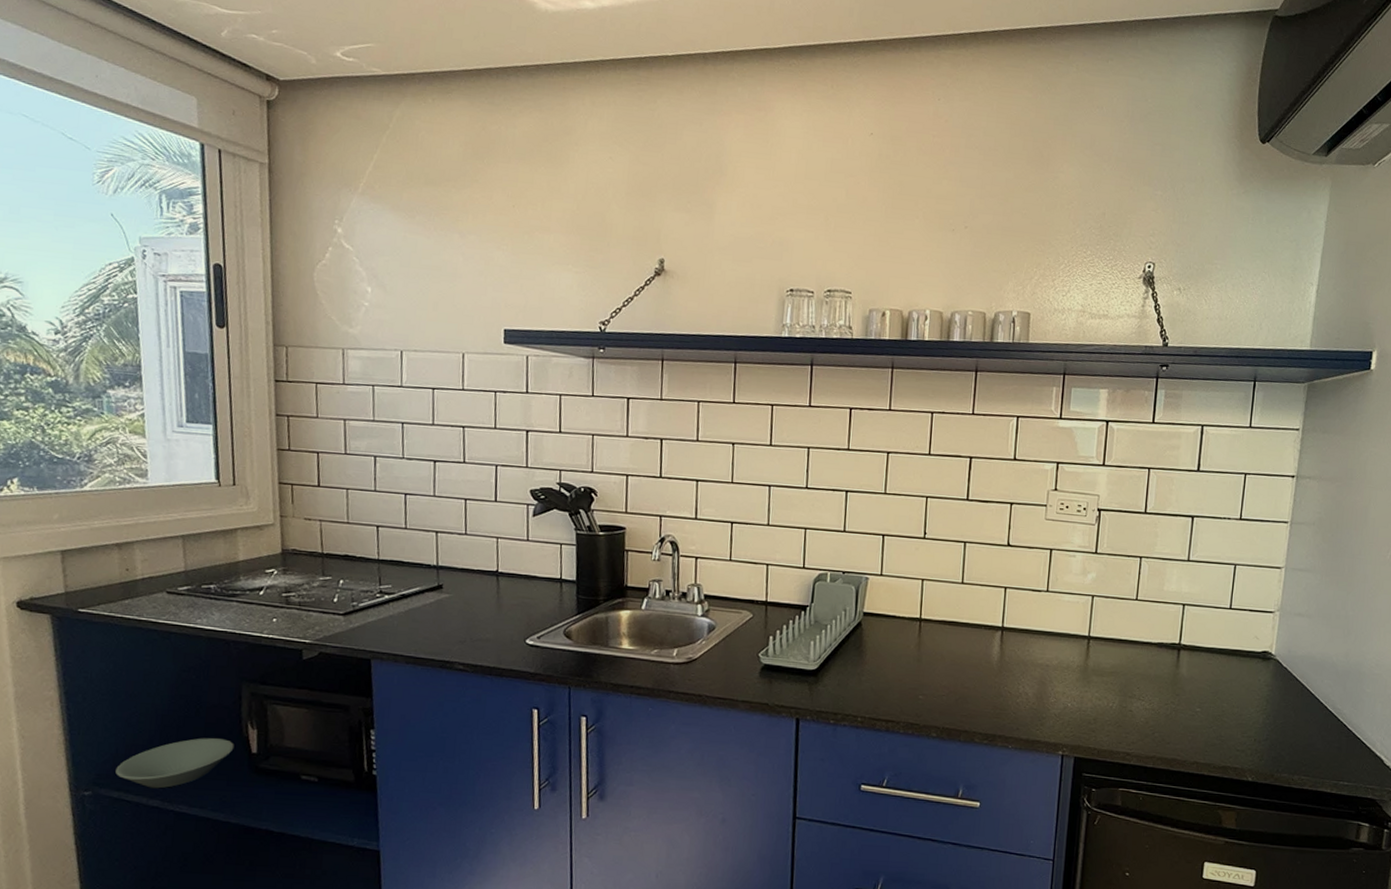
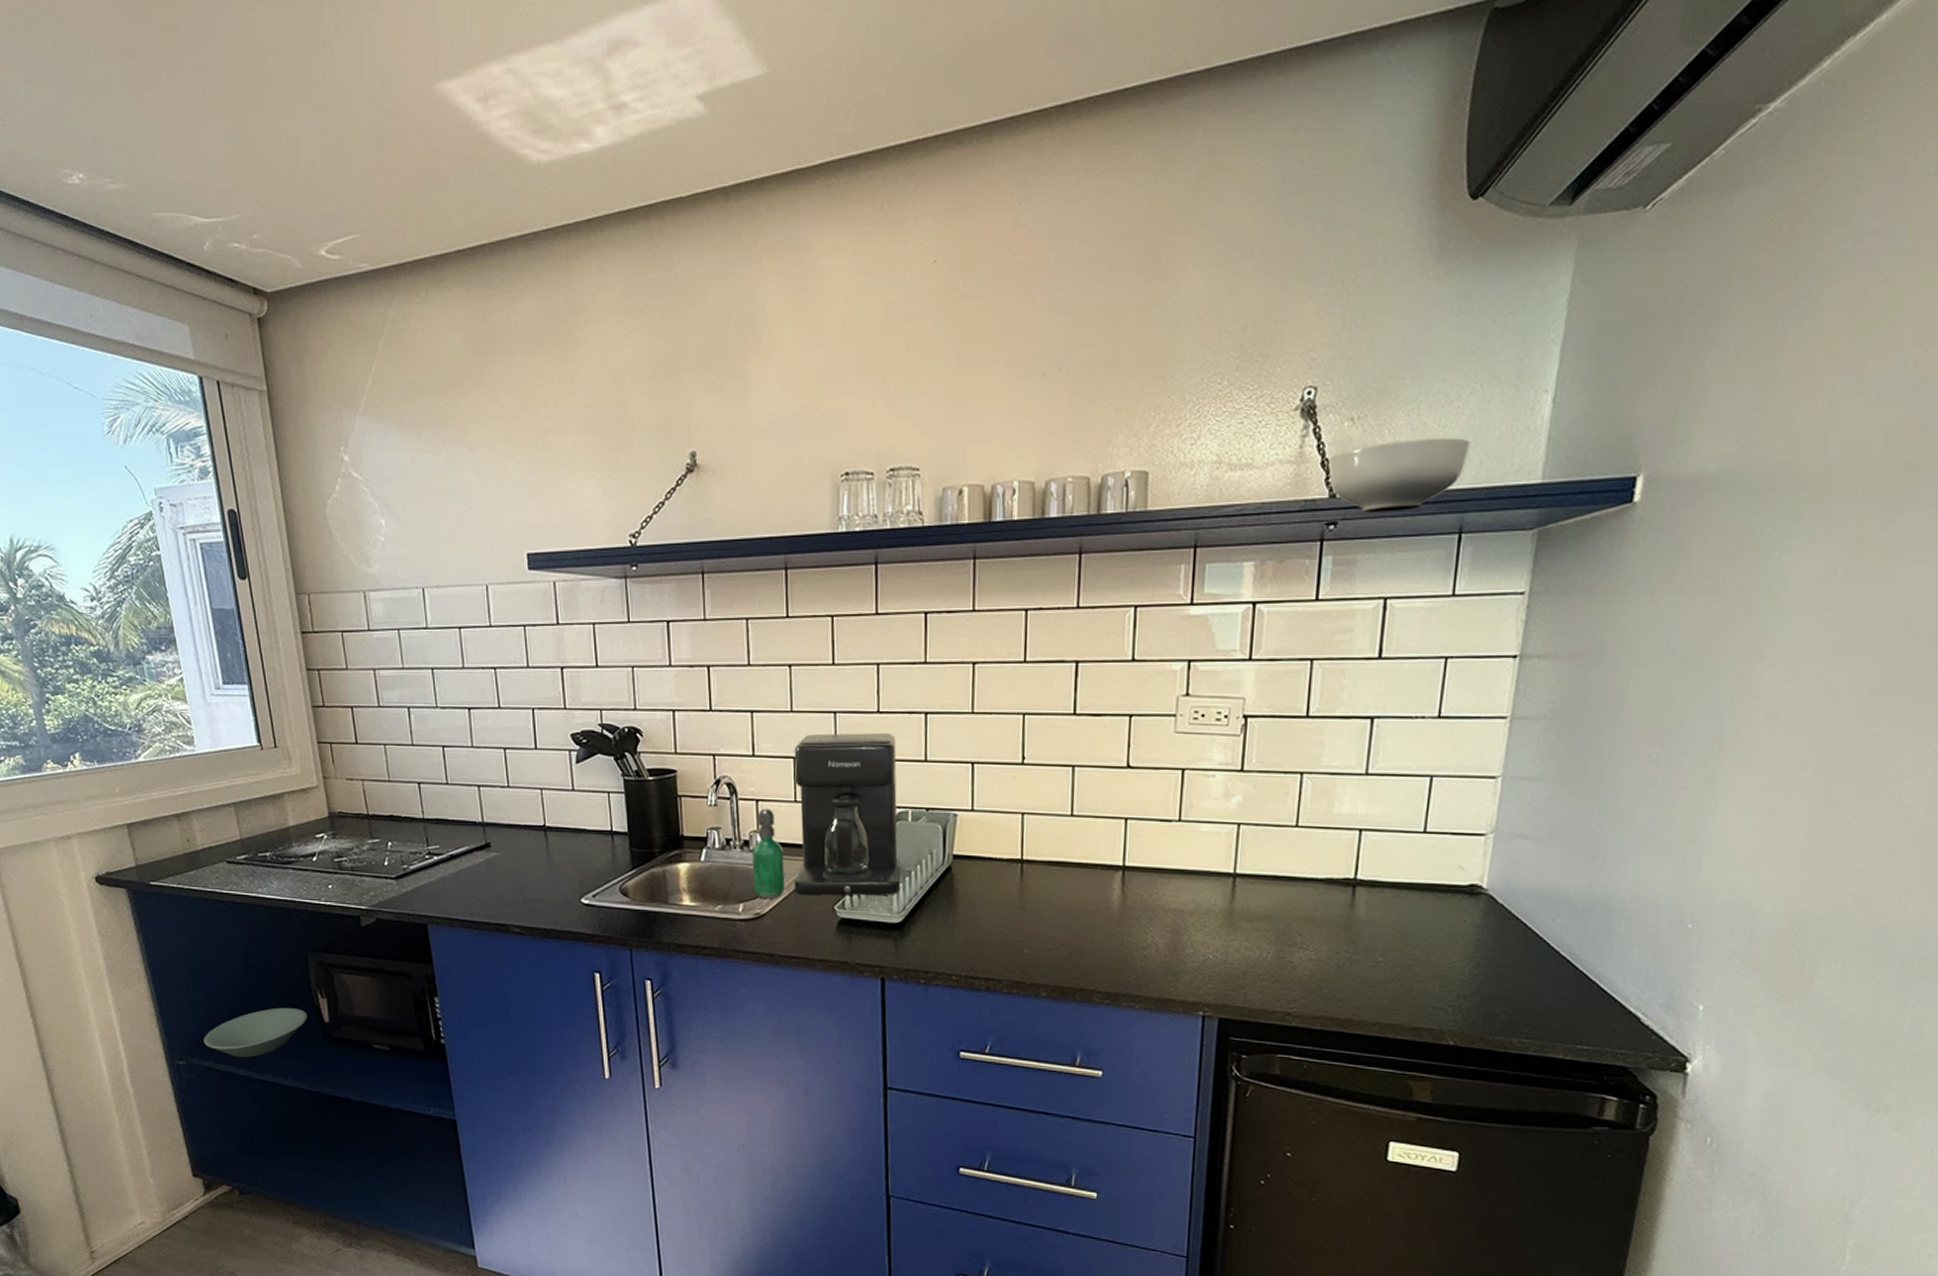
soap dispenser: none [687,565,717,645] -> present [751,808,785,899]
coffee maker: none [724,503,820,645] -> present [794,733,901,896]
bowl: none [1162,308,1262,362] -> present [1328,438,1472,512]

